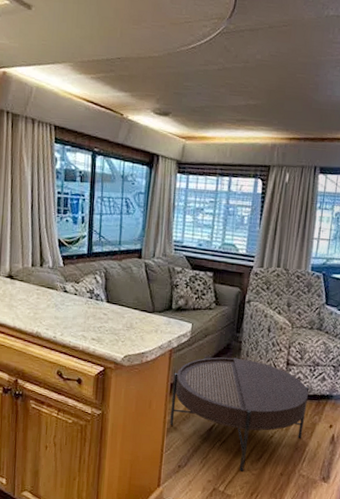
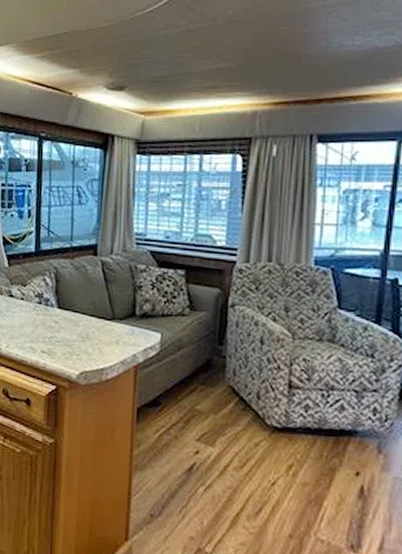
coffee table: present [169,357,309,472] -> none [137,376,321,528]

